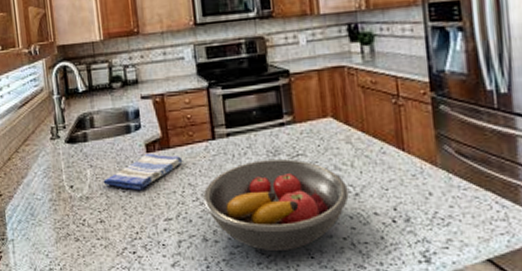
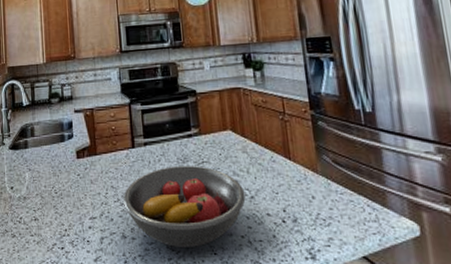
dish towel: present [103,152,183,191] -> none [39,158,107,192]

